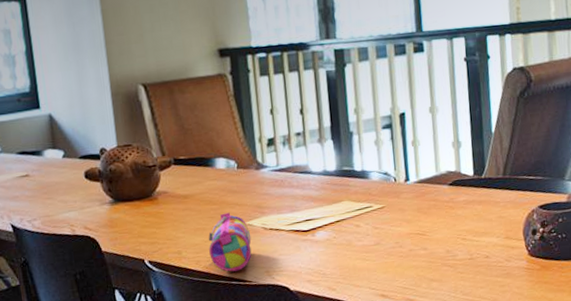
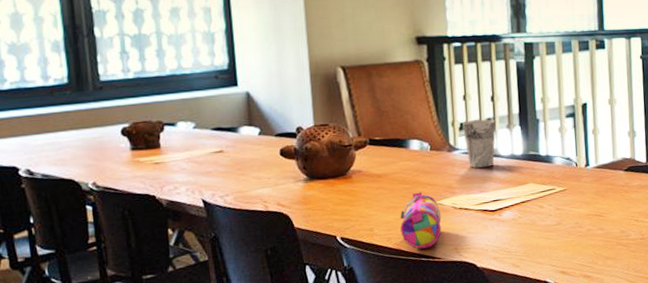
cup: none [270,133,306,186] -> present [462,119,496,168]

